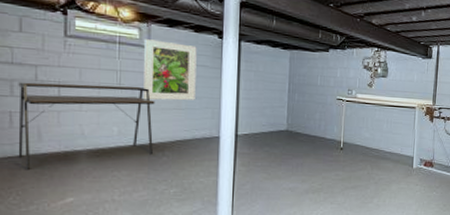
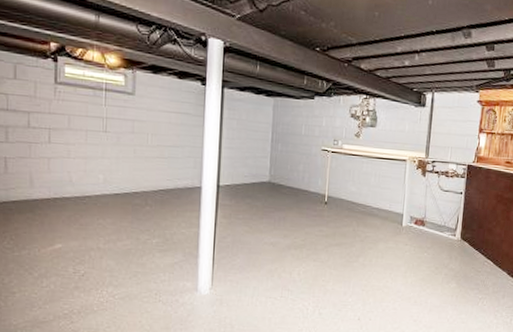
desk: present [18,82,155,171] -> none [12,128,139,216]
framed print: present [143,39,197,101] -> none [128,86,180,149]

